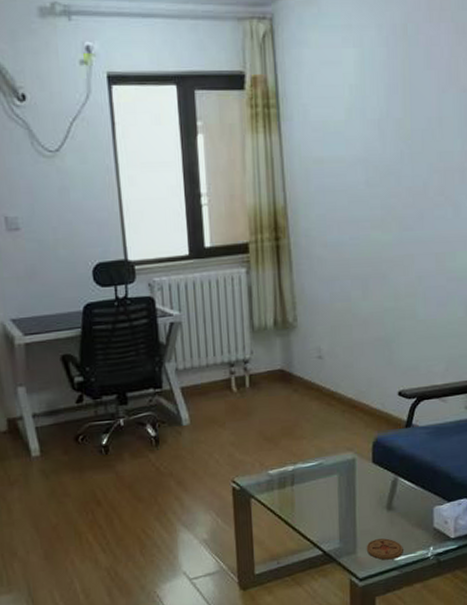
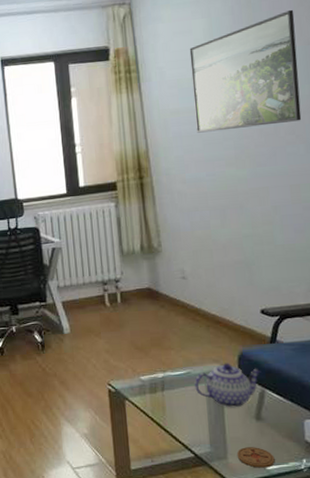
teapot: none [326,450,395,499] -> present [194,363,261,408]
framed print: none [337,48,452,188] -> present [189,9,302,133]

